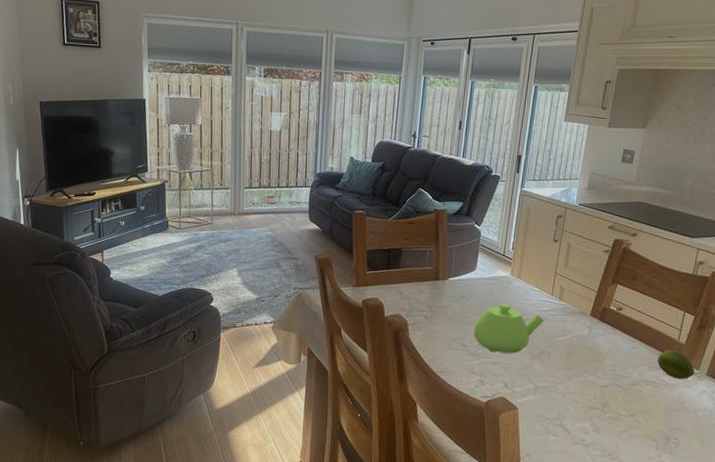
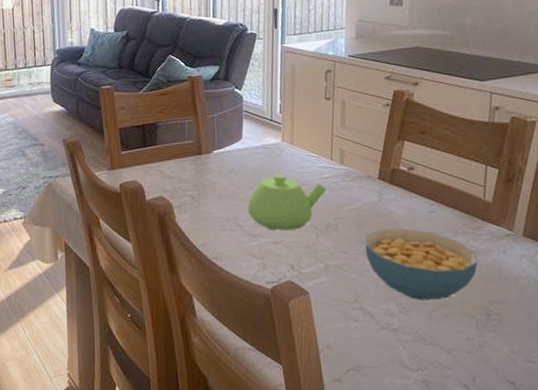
cereal bowl: none [571,359,665,423] -> present [365,228,478,301]
fruit: present [657,350,695,380] -> none [462,210,509,244]

